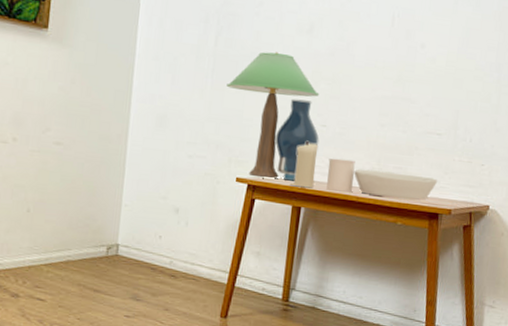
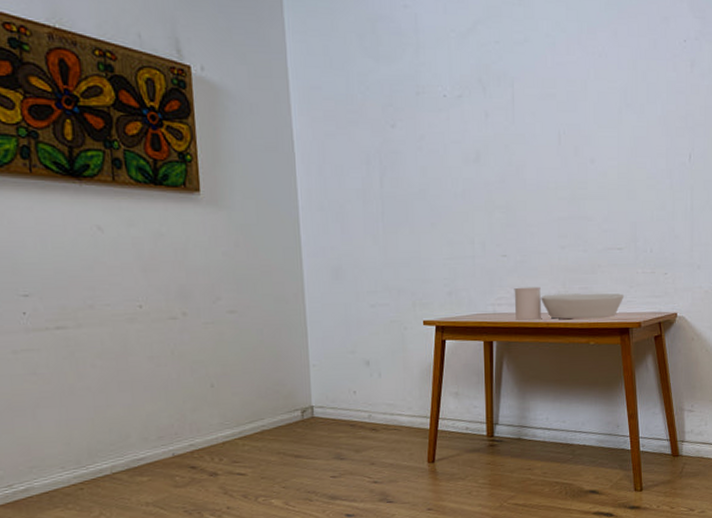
table lamp: present [226,52,320,179] -> none [399,186,496,318]
vase: present [275,98,320,181] -> none [457,232,502,317]
candle: present [289,142,319,188] -> none [478,274,503,322]

